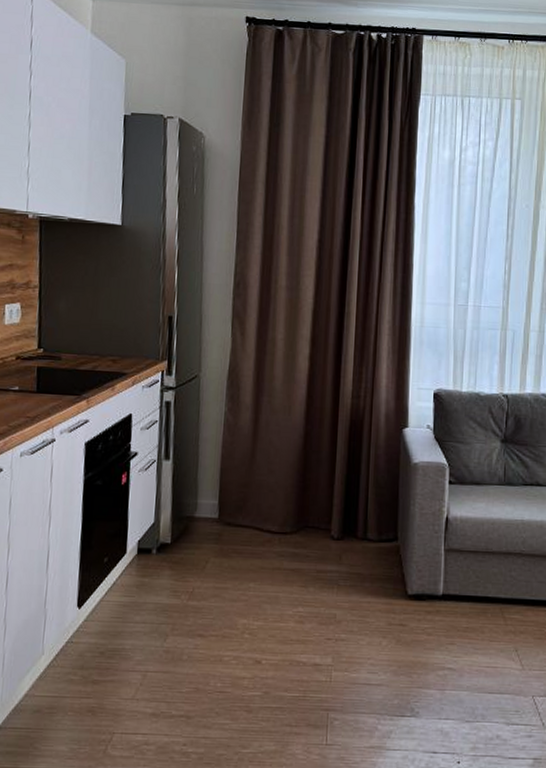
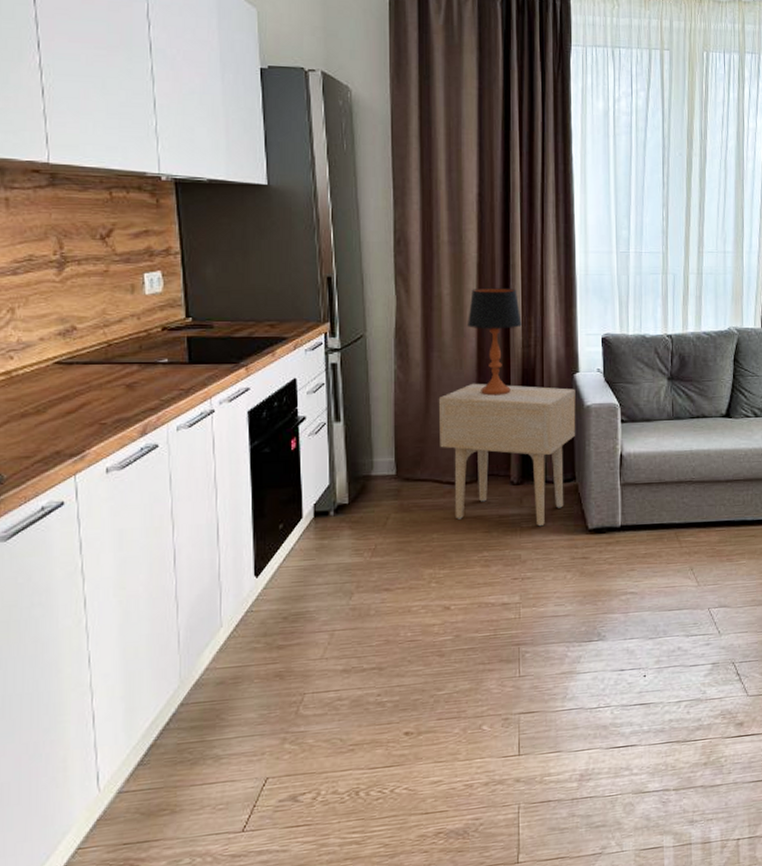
side table: none [263,430,403,587] -> present [438,383,576,527]
table lamp: none [298,334,353,446] -> present [466,288,522,396]

